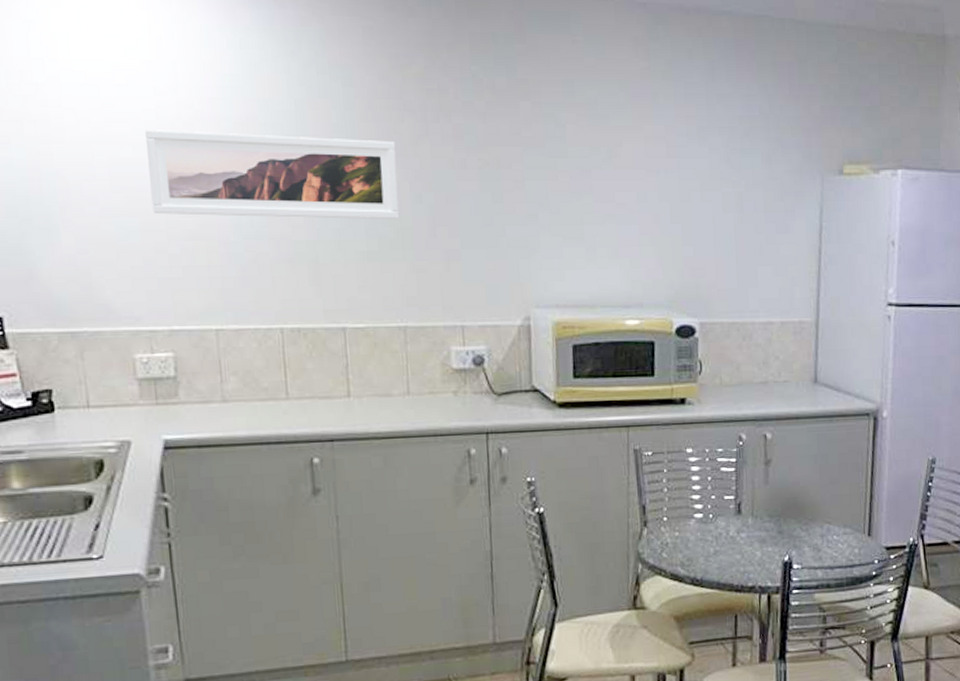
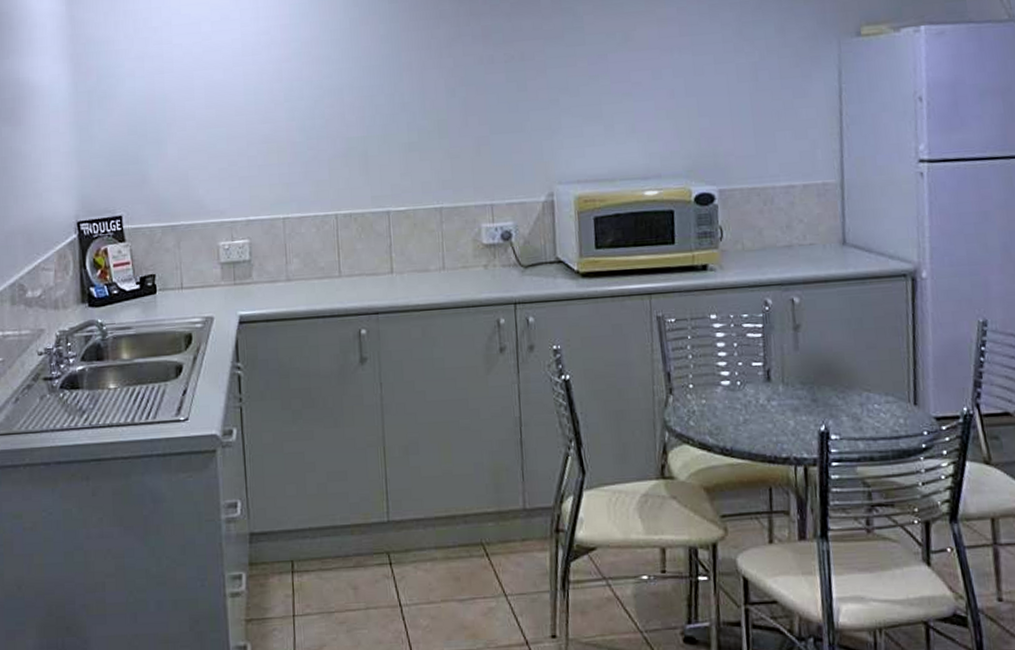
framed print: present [146,130,400,220] -> none [233,45,436,124]

